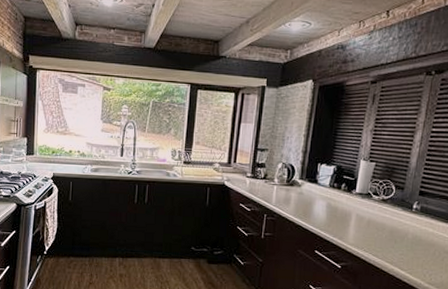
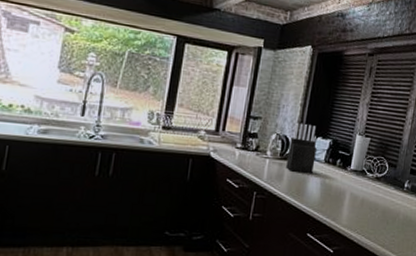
knife block: none [293,152,321,198] -> present [286,122,317,174]

